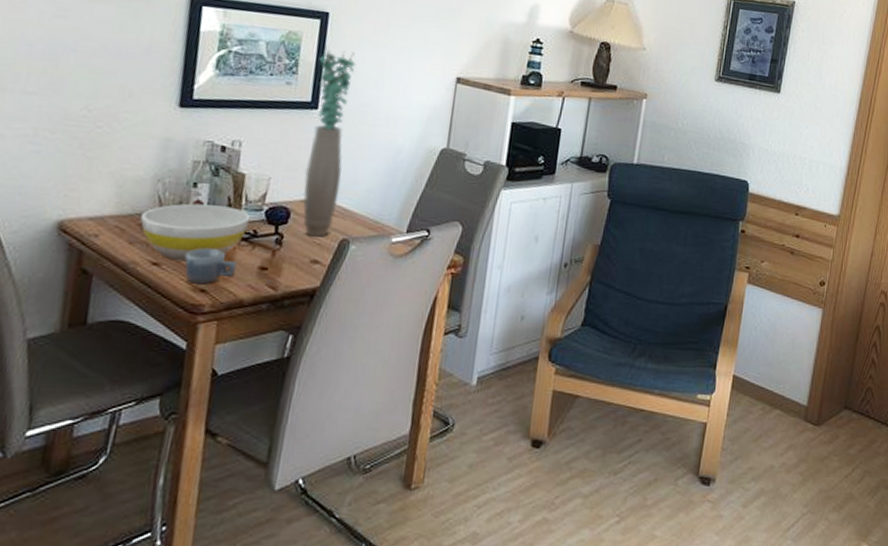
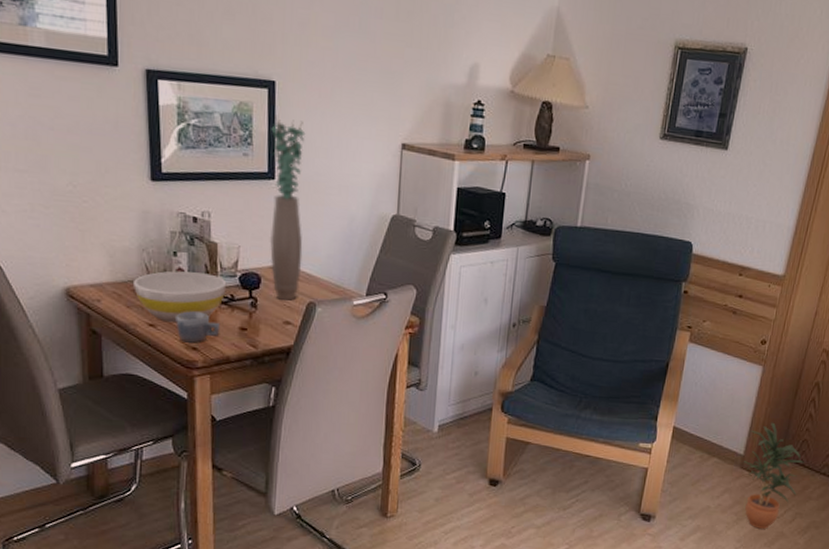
potted plant: none [806,369,870,491] -> present [743,422,805,529]

